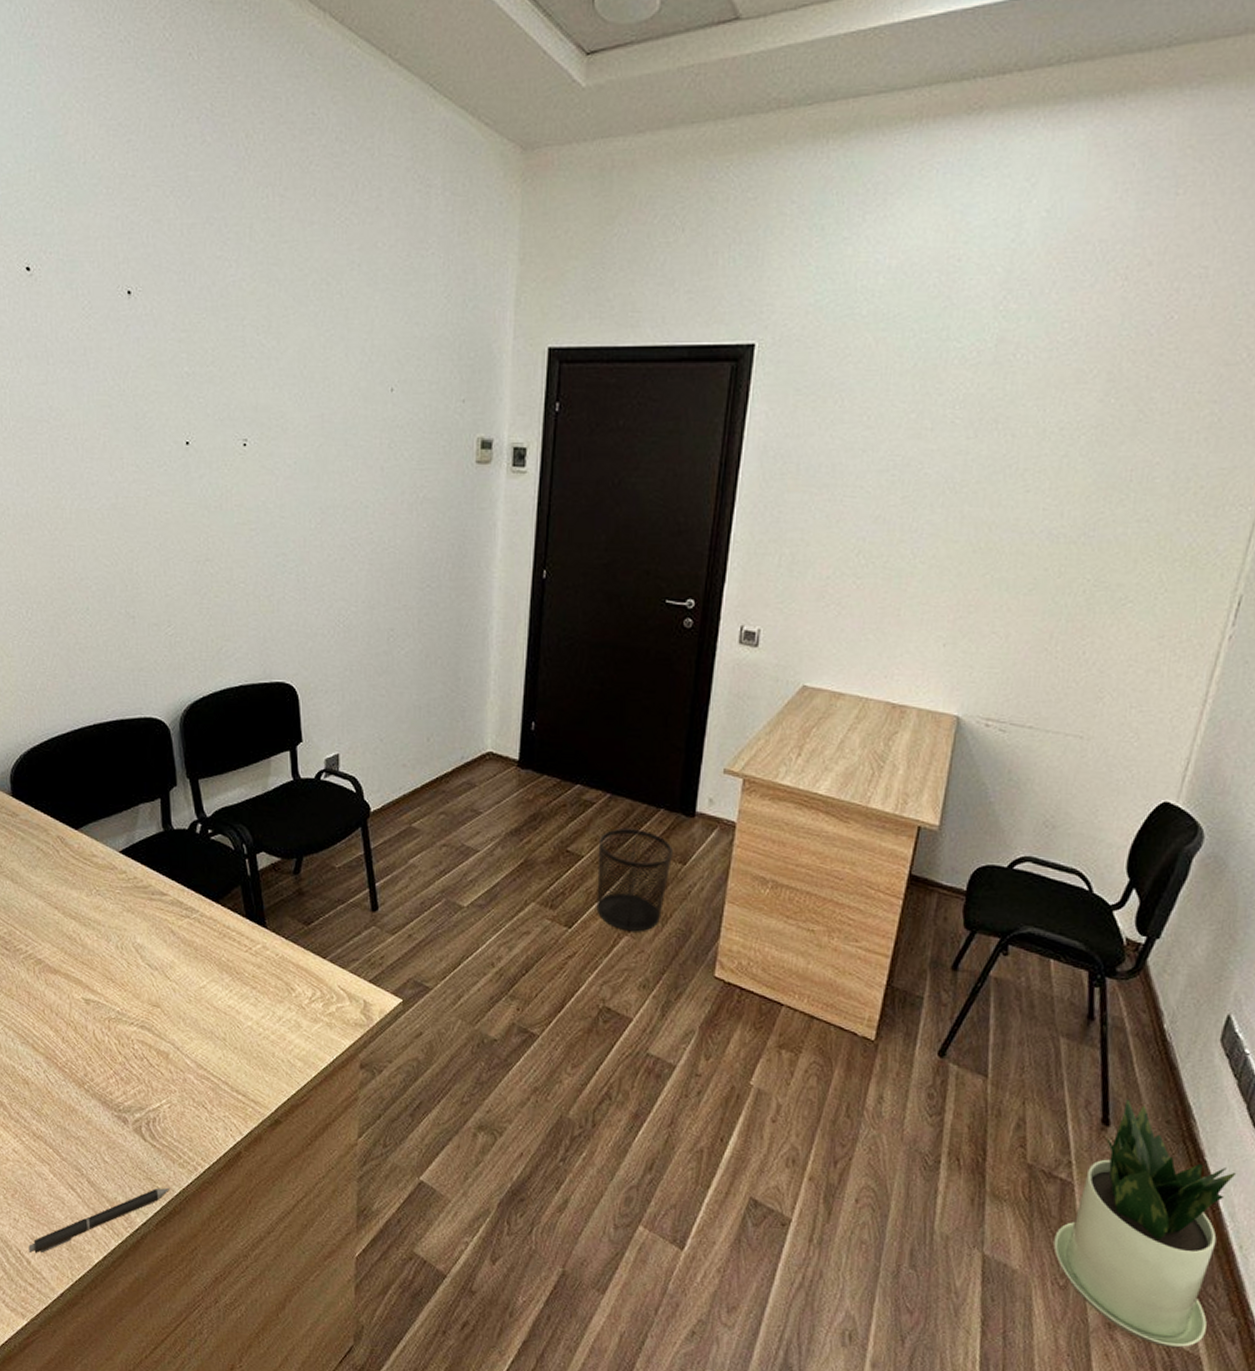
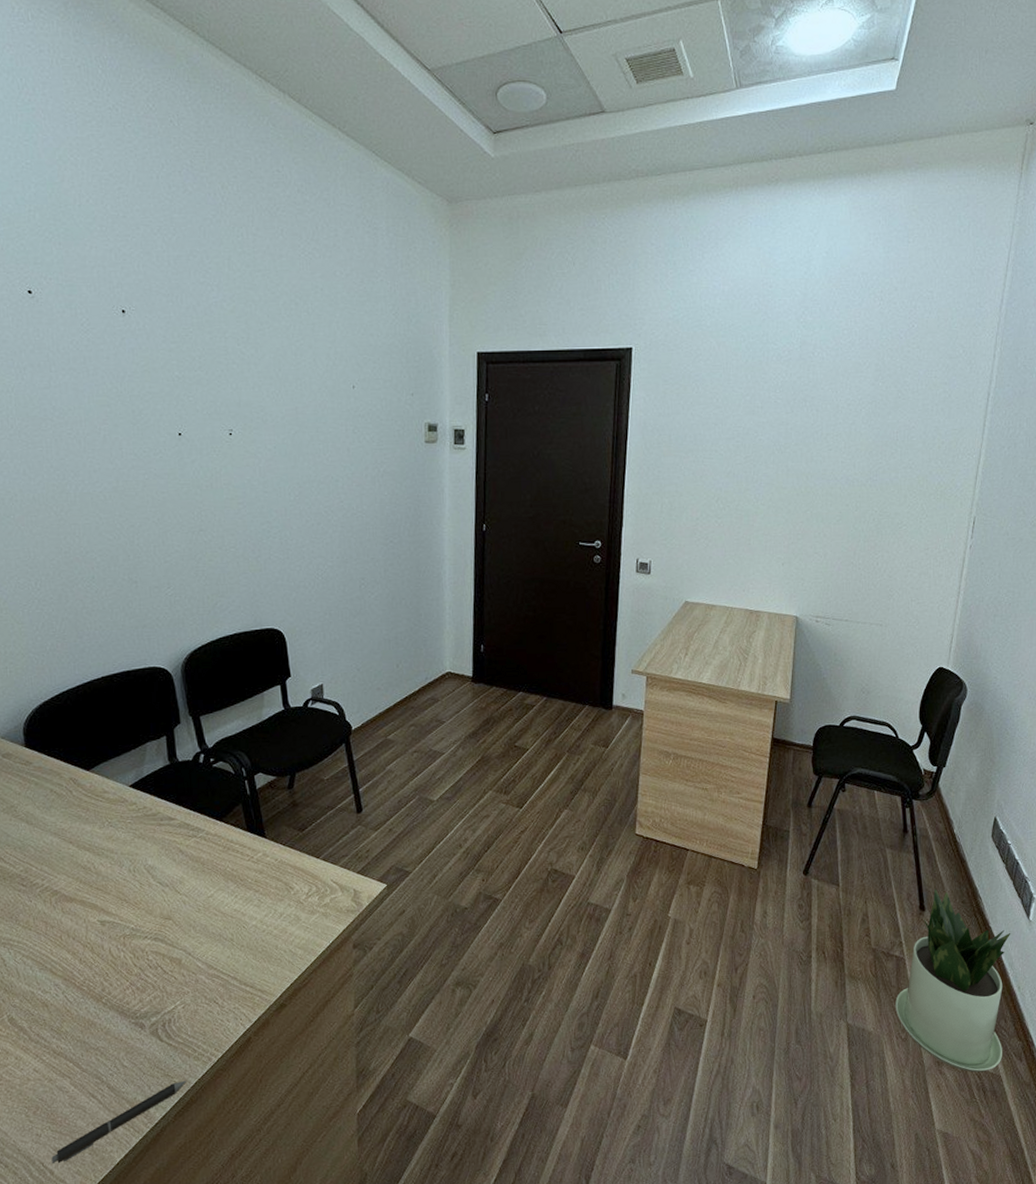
waste bin: present [596,828,673,932] -> none [539,723,597,806]

